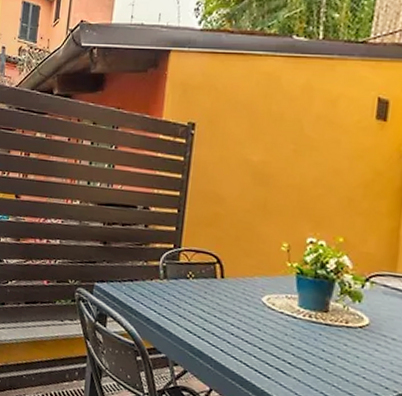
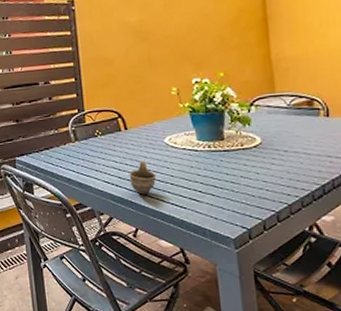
cup: none [214,315,245,354] -> present [129,161,157,195]

